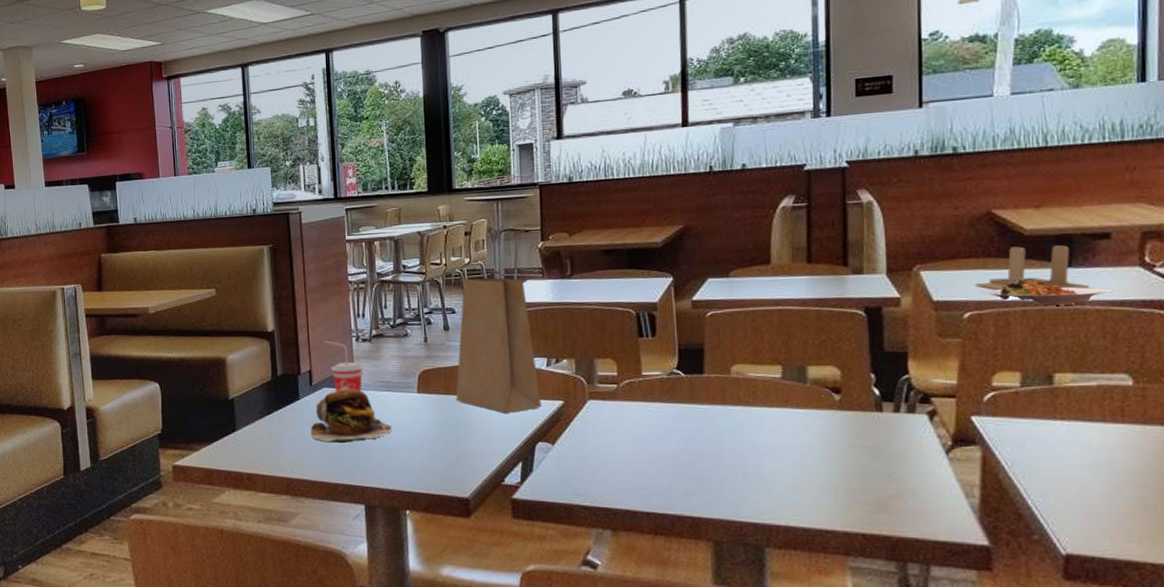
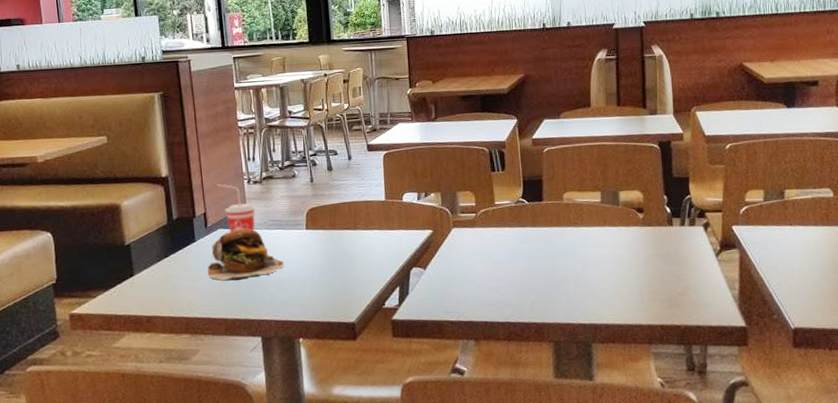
paper bag: present [455,277,542,413] -> none [340,121,414,244]
napkin holder: present [974,245,1091,290] -> none [733,90,807,126]
salad: present [980,277,1113,306] -> none [736,116,821,138]

